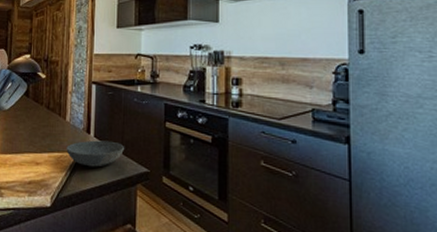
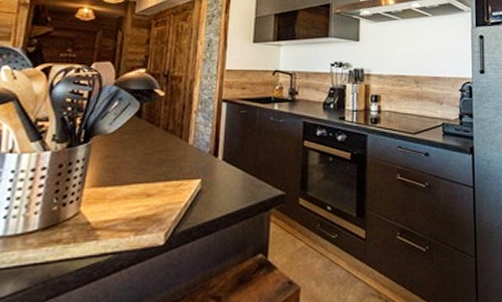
bowl: present [66,140,124,167] -> none [187,164,257,194]

